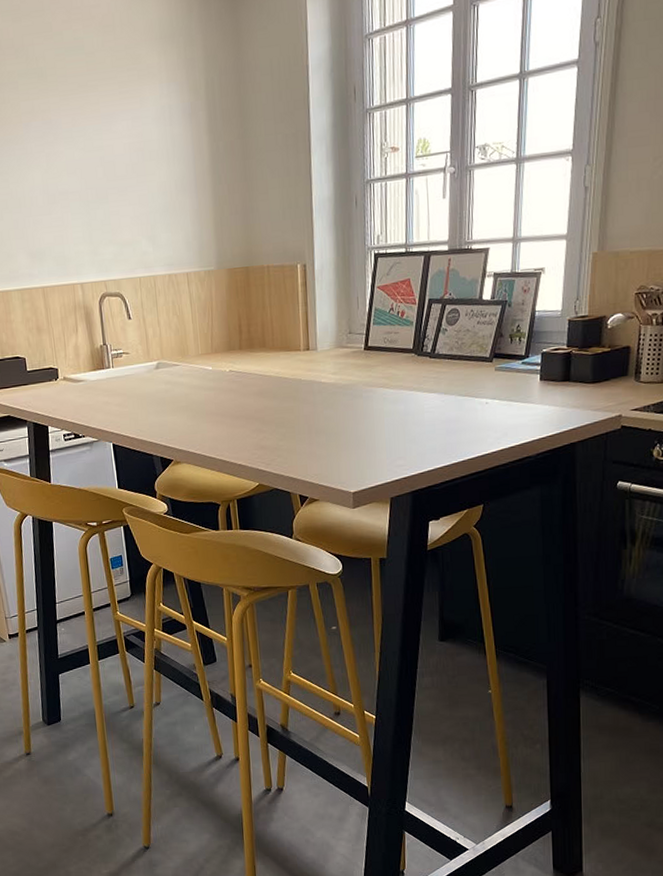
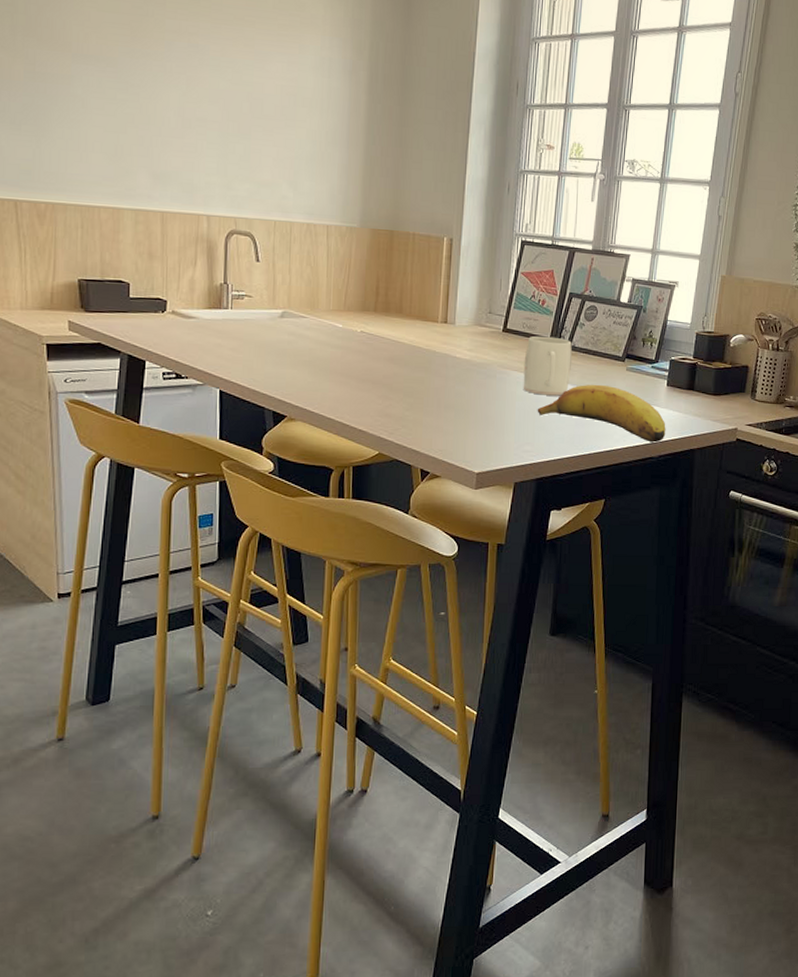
mug: none [388,347,438,408] -> present [523,336,573,396]
fruit: none [406,388,543,442] -> present [537,384,666,443]

